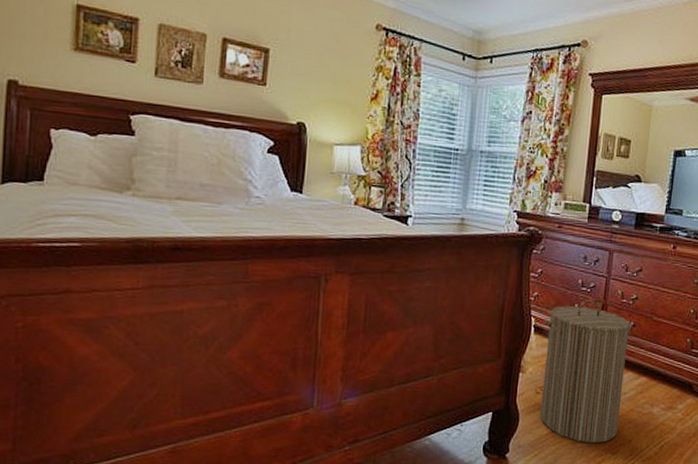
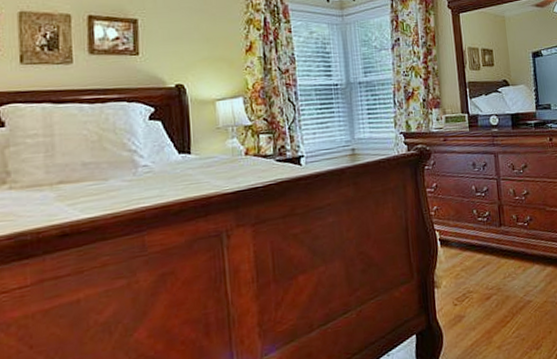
laundry hamper: present [539,299,632,444] -> none [448,202,537,345]

